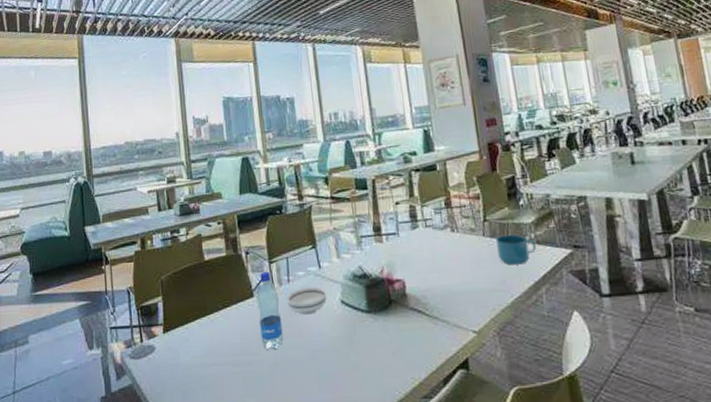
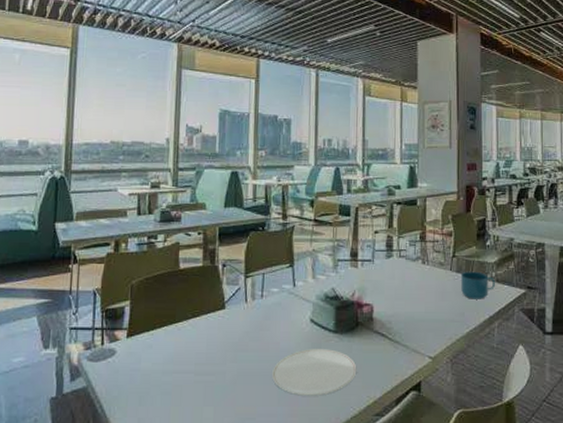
bottle: present [256,272,284,350] -> none [227,286,250,362]
bowl: present [286,286,327,315] -> none [257,303,298,330]
plate: none [309,330,397,382] -> present [272,349,357,396]

